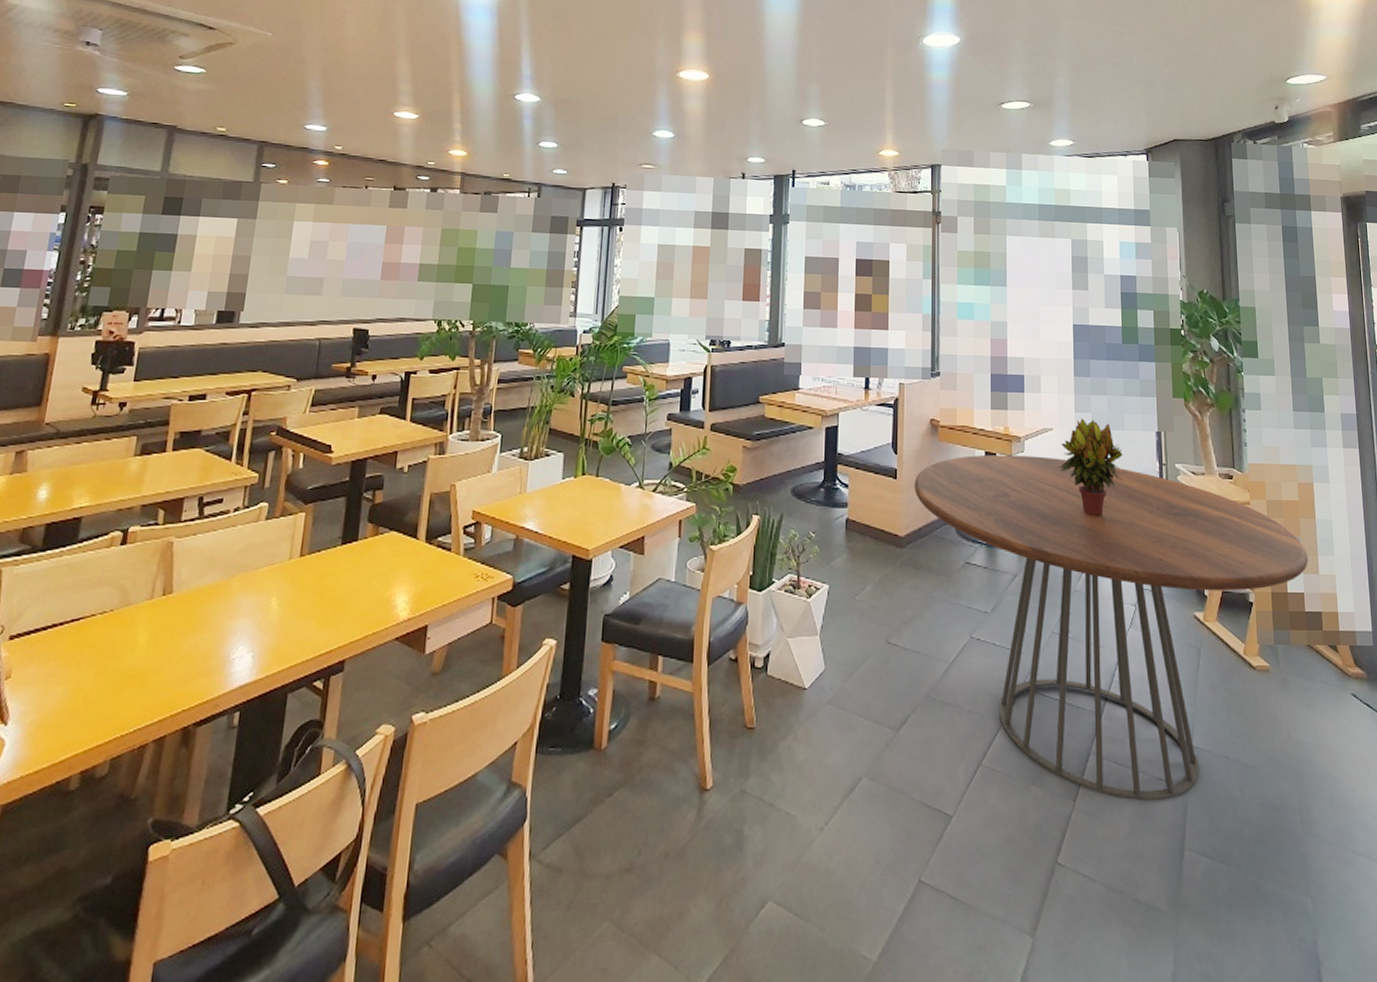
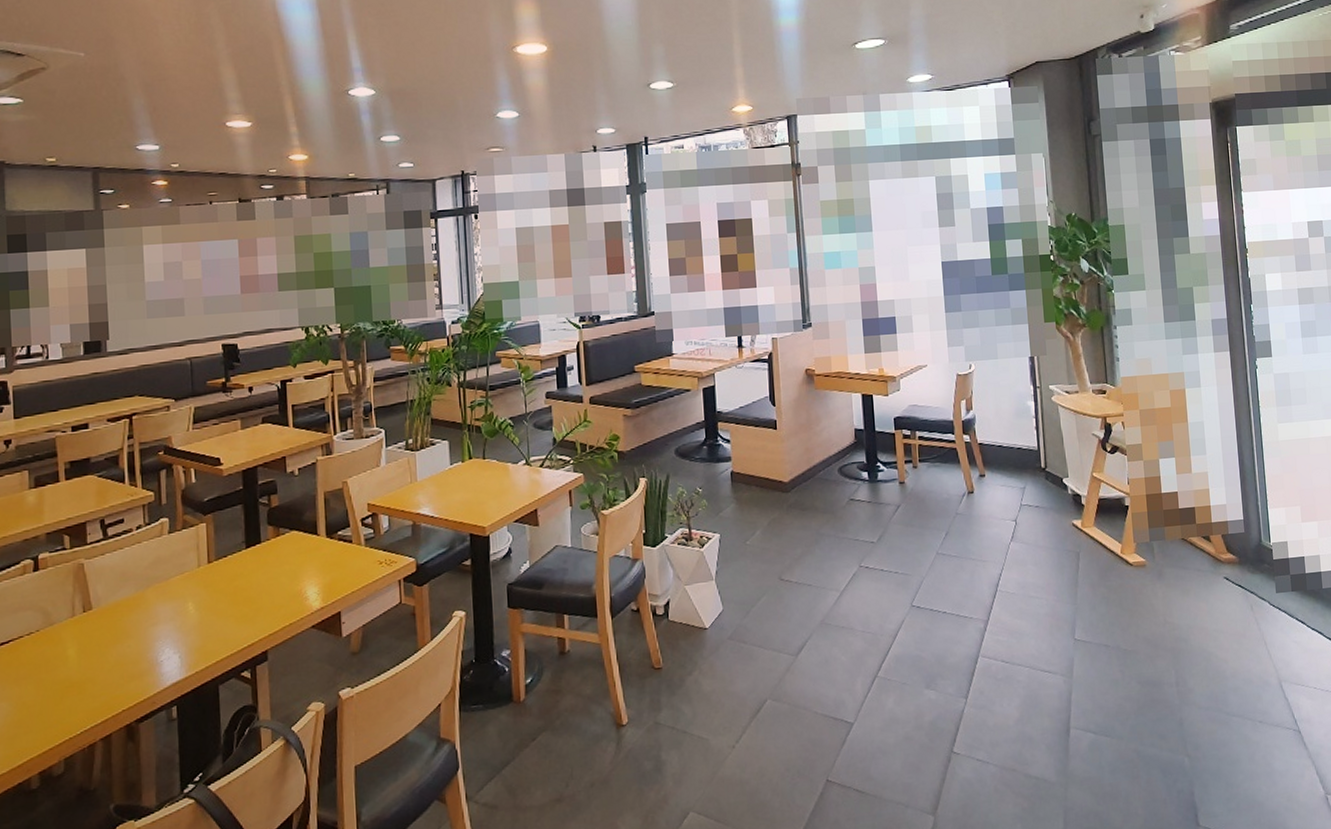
dining table: present [914,454,1309,800] -> none [794,392,1182,692]
potted plant: present [1059,418,1125,516] -> none [935,352,1000,443]

